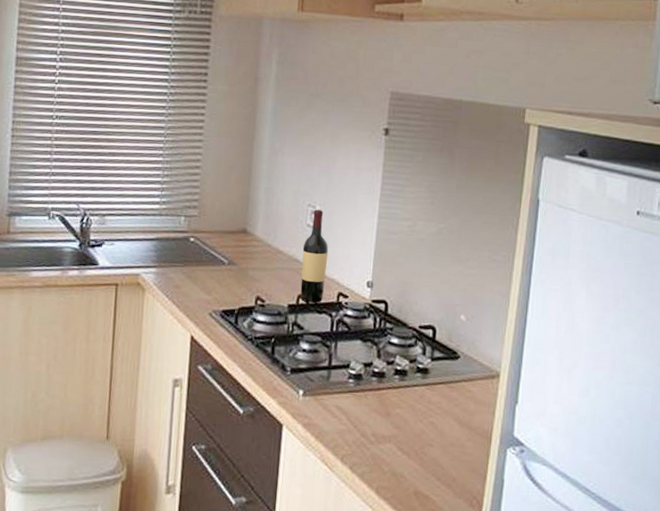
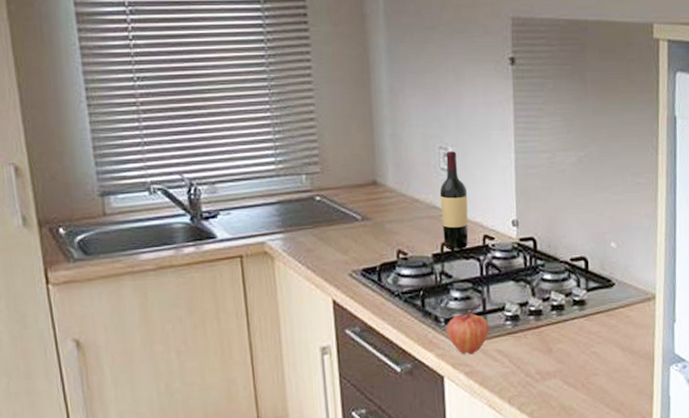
fruit: none [290,363,333,407] -> present [446,310,490,355]

